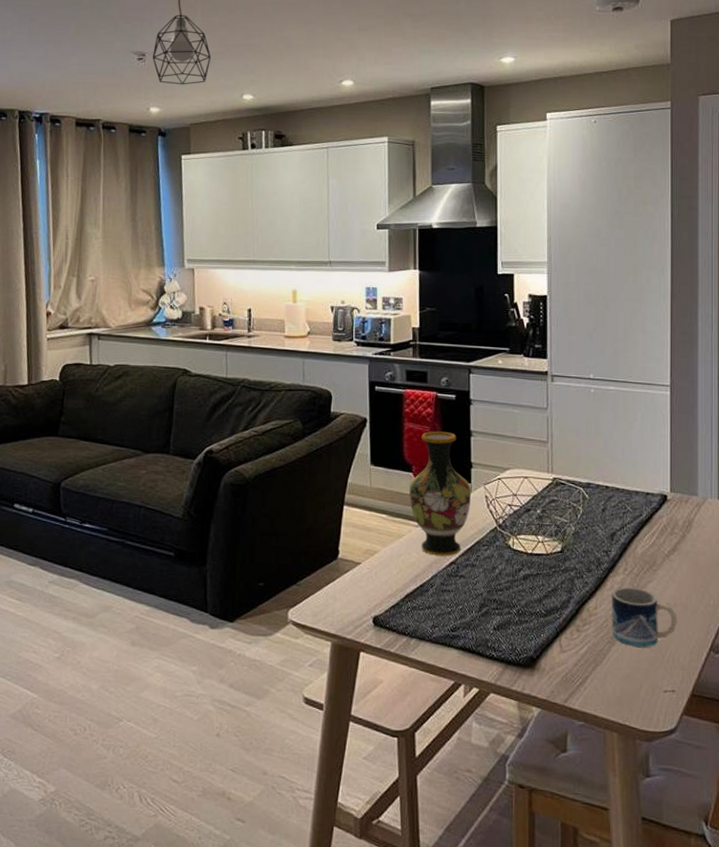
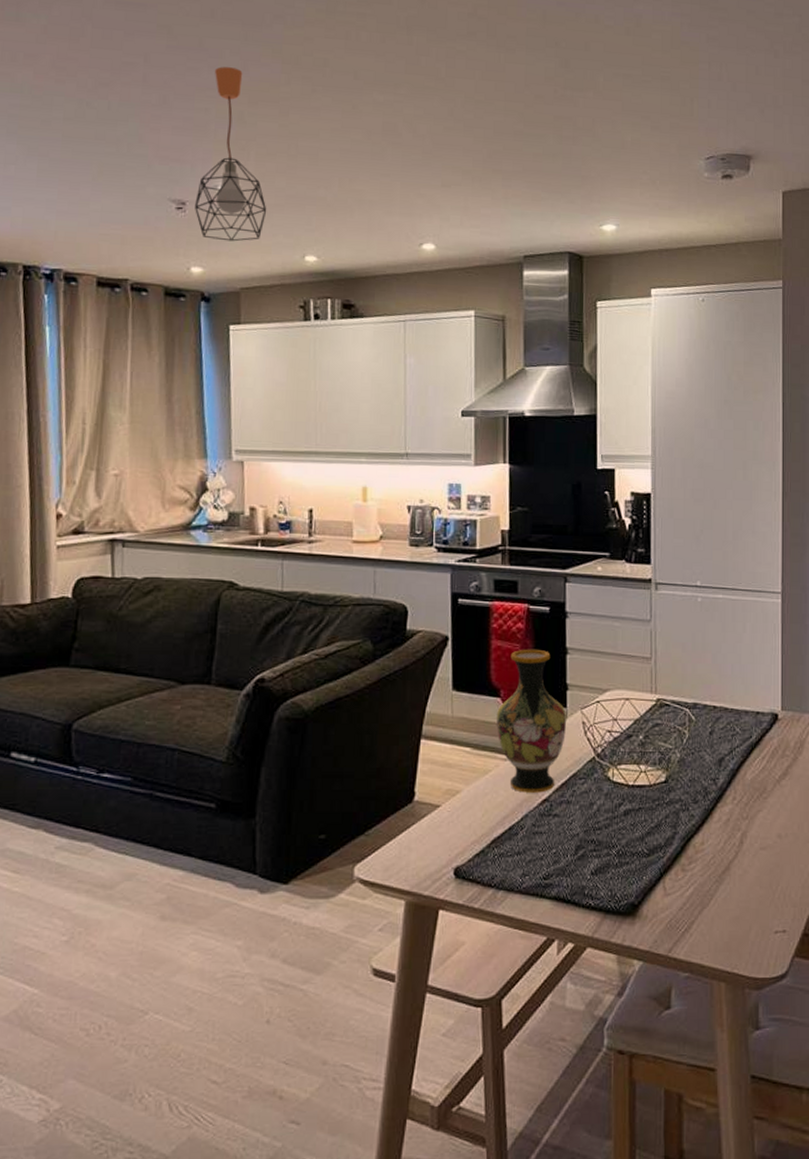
mug: present [612,587,677,648] -> none [719,818,788,885]

